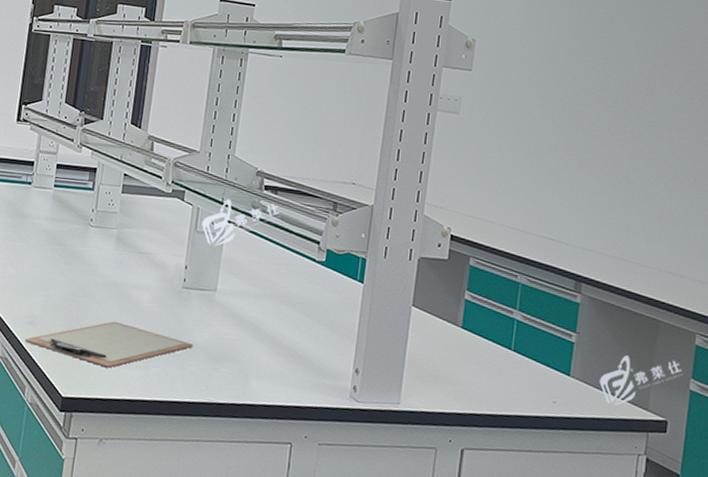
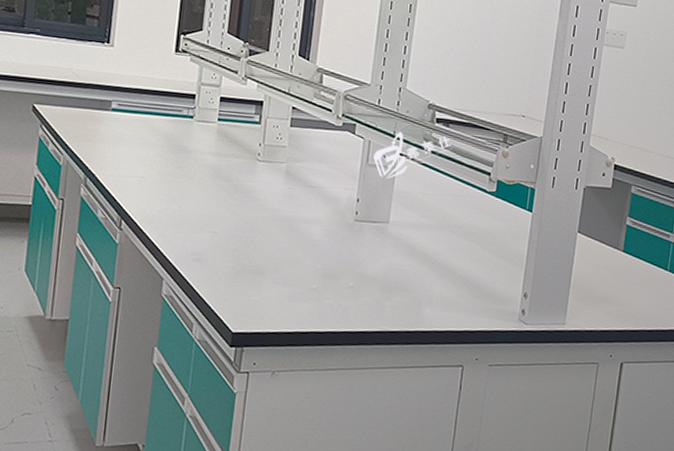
clipboard: present [24,321,194,368] -> none [190,255,366,302]

